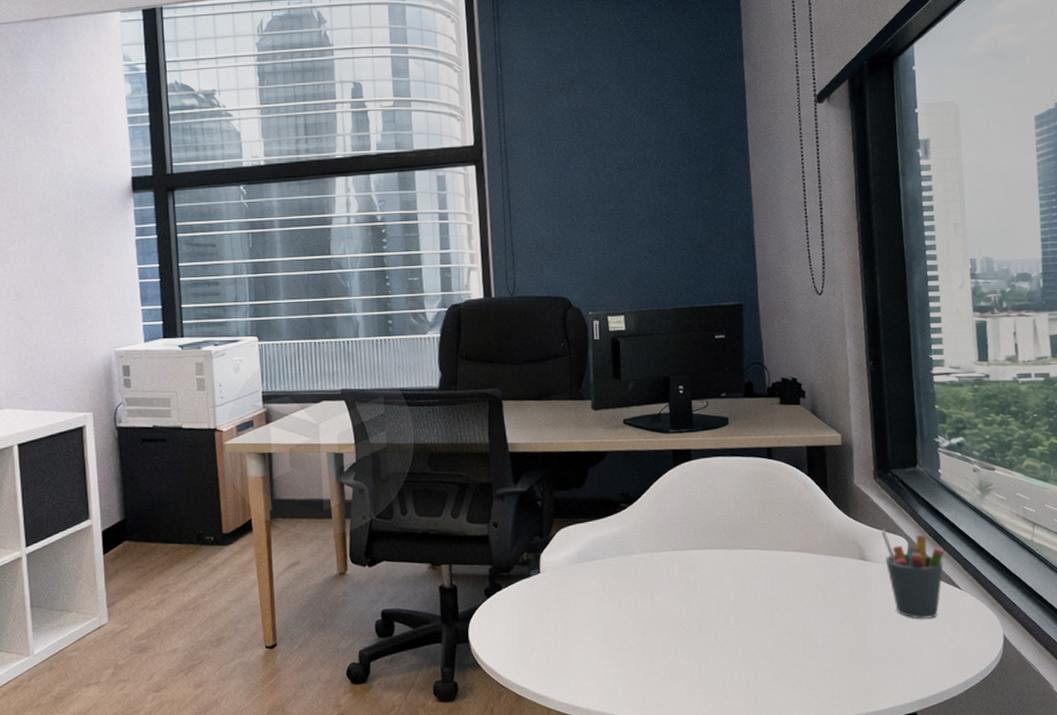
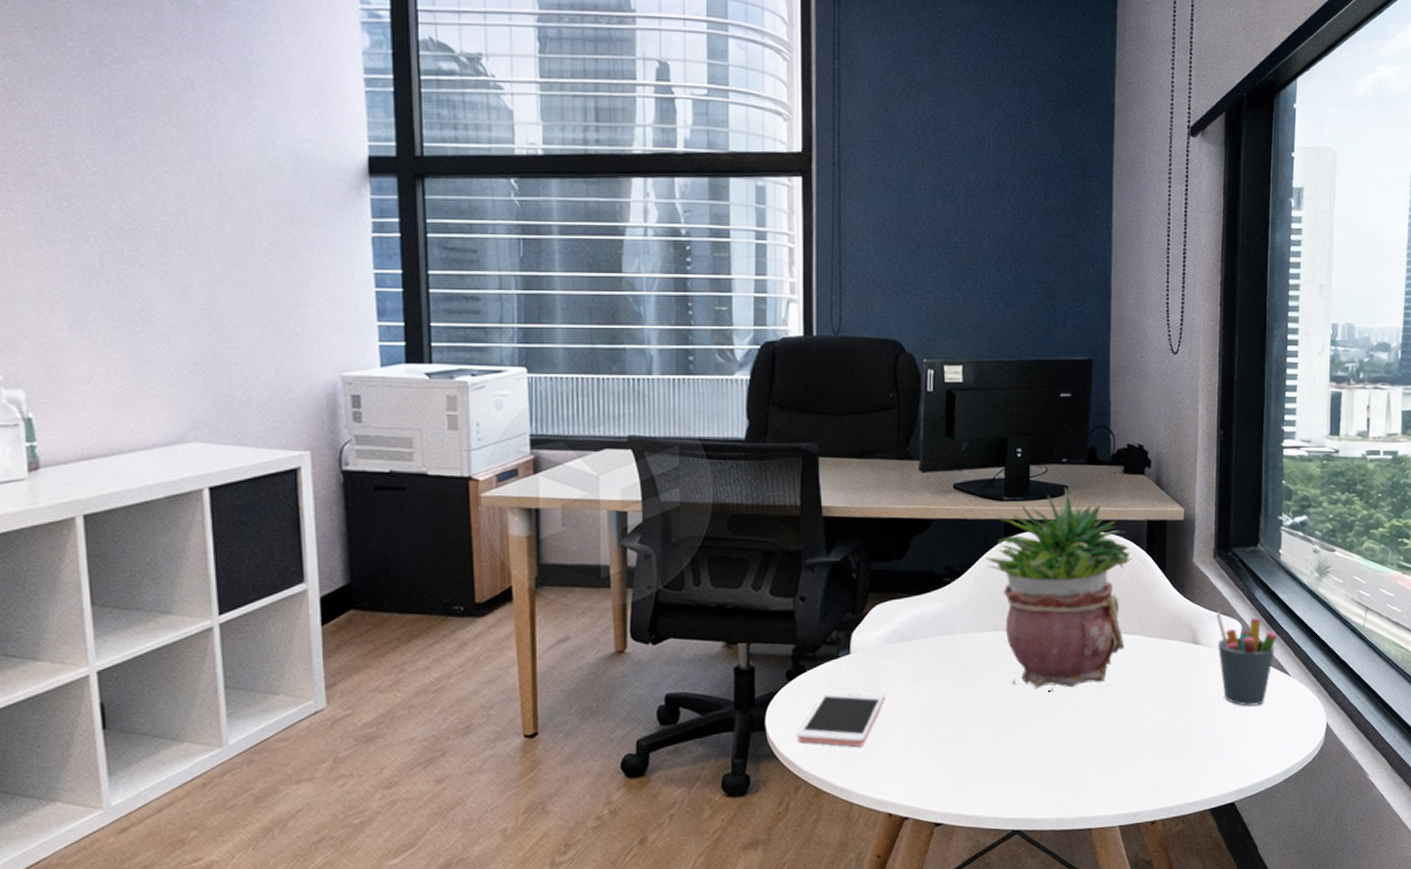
cell phone: none [497,605,575,657] -> present [797,690,886,747]
potted plant: none [657,418,794,606] -> present [986,487,1132,692]

